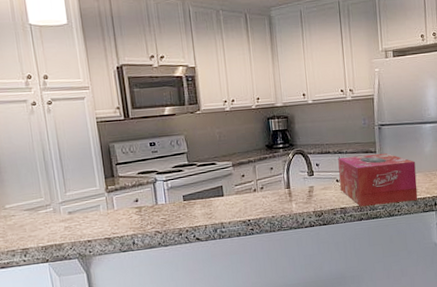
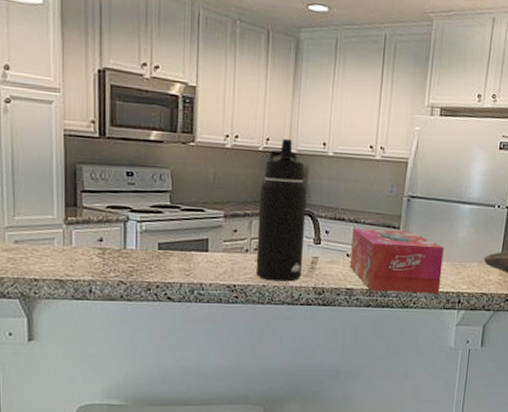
water bottle: none [257,95,302,212] -> present [255,138,307,282]

